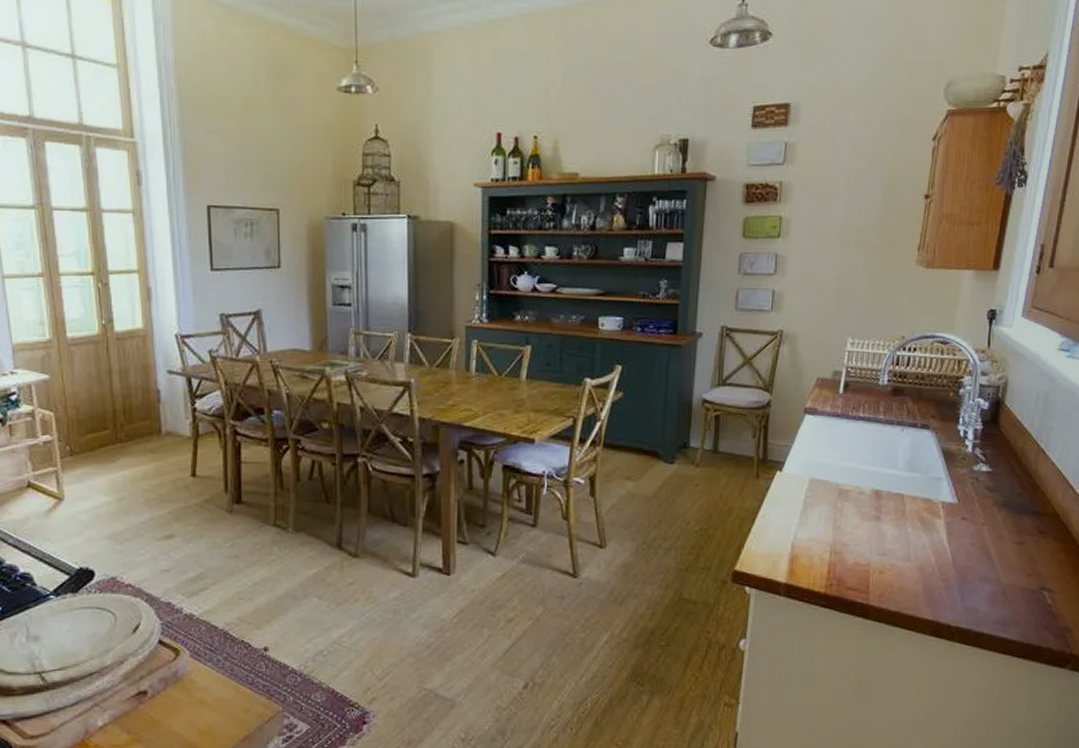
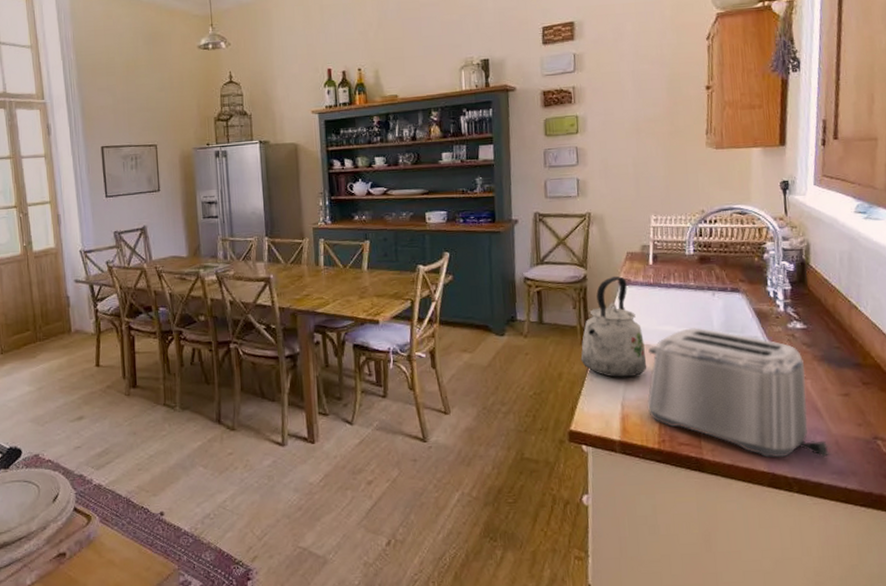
kettle: none [754,403,824,516] -> present [580,276,647,378]
toaster: none [818,465,998,608] -> present [647,327,832,458]

